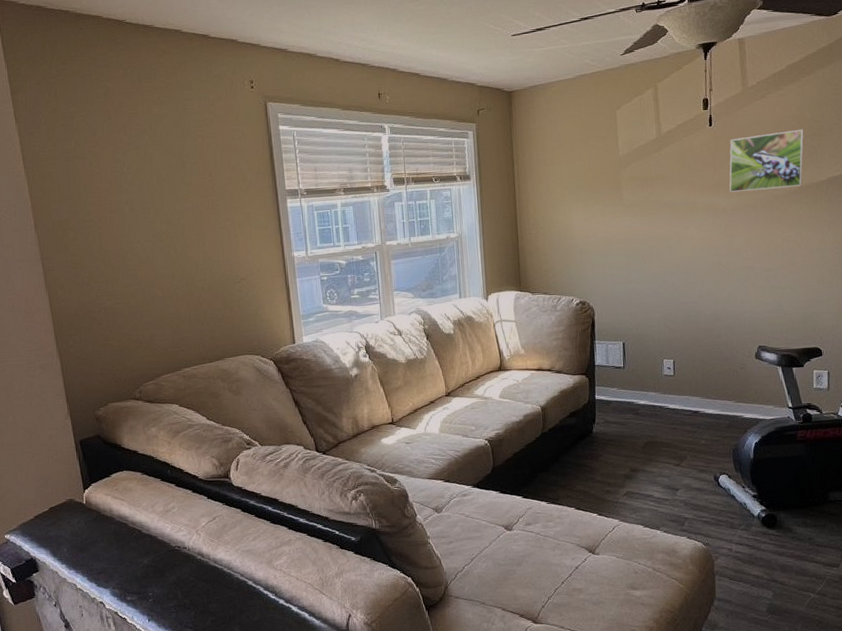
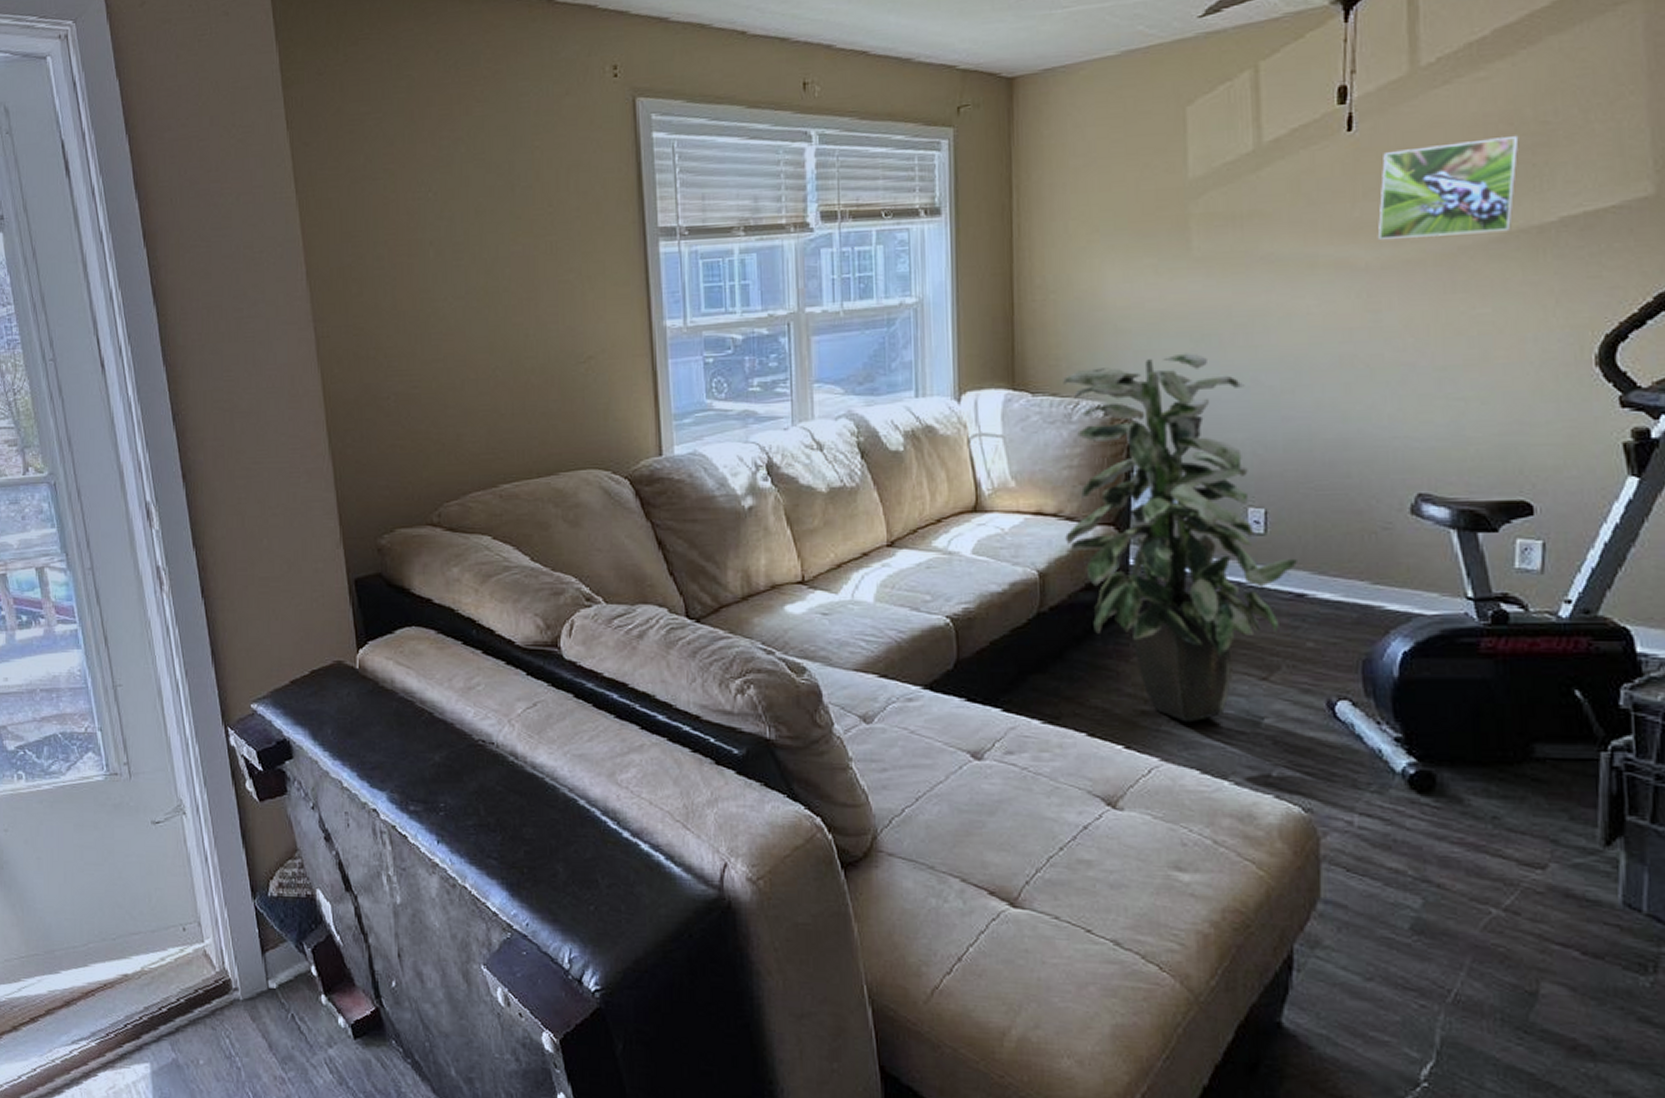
indoor plant: none [550,264,694,496] -> present [1063,353,1299,723]

